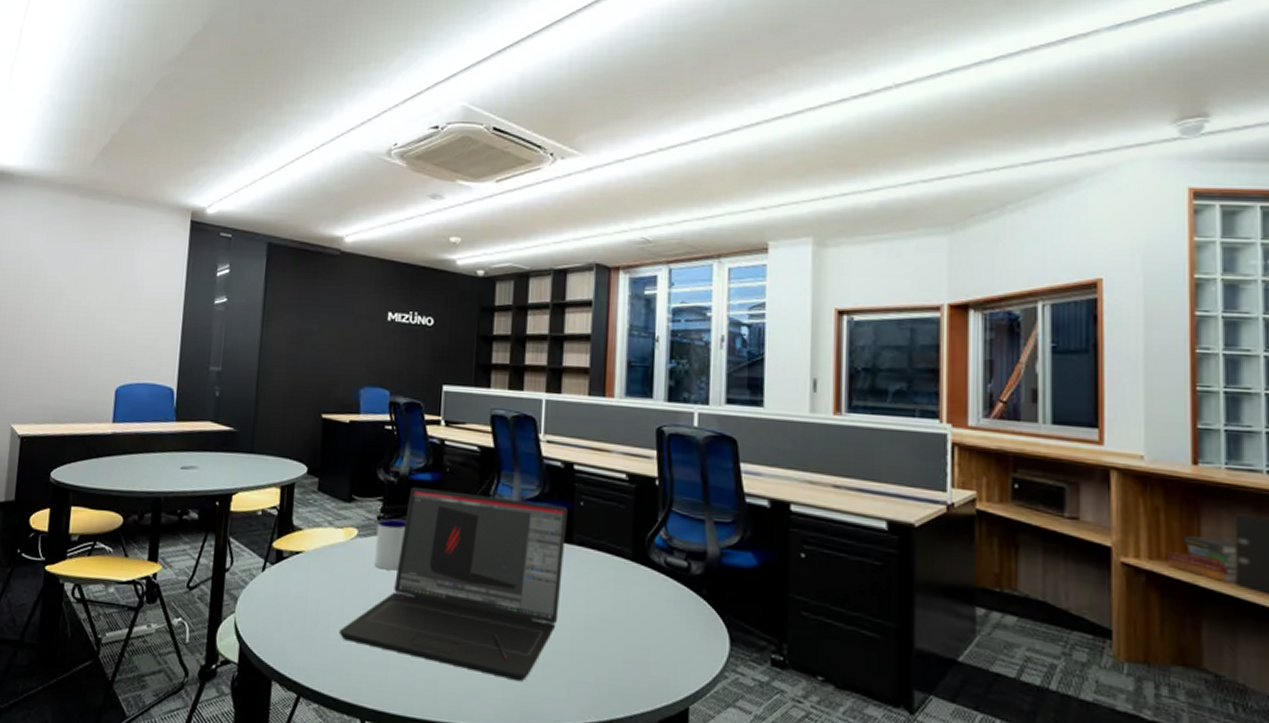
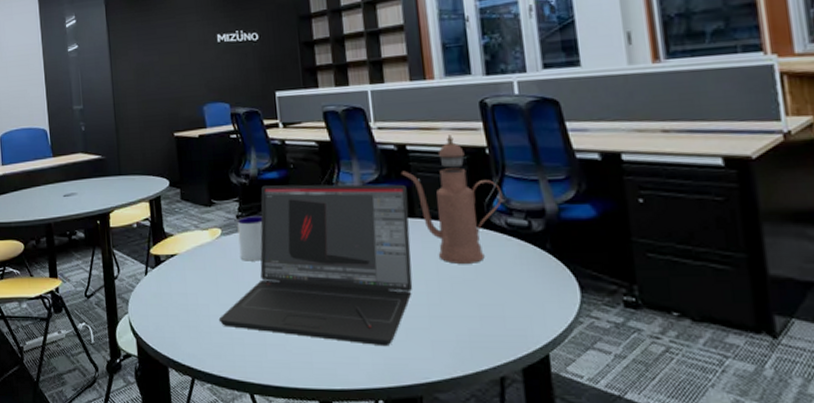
coffeepot: none [564,459,666,601] -> present [400,135,503,264]

